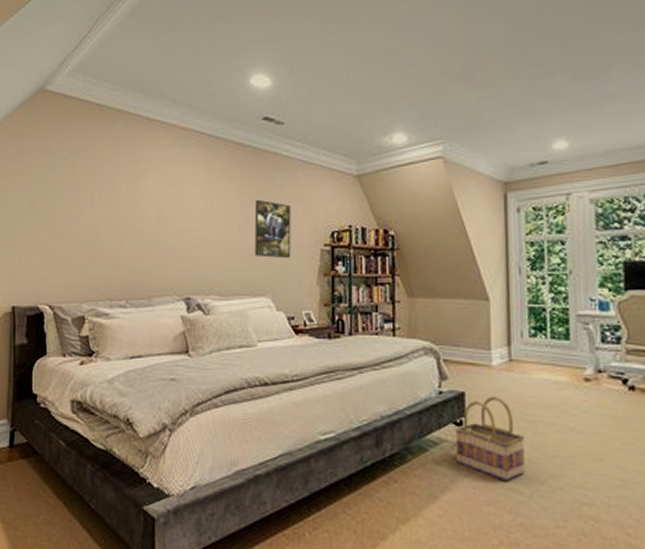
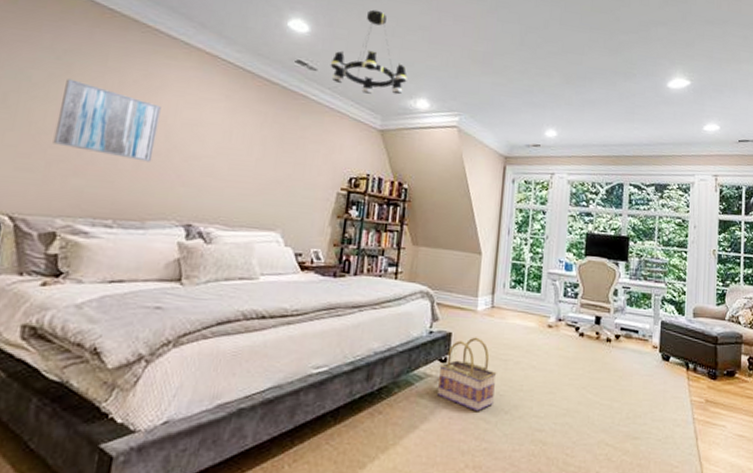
wall art: none [71,176,150,243] -> present [52,79,161,162]
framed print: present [254,199,291,259] -> none [269,136,313,198]
chandelier: none [296,45,379,138] -> present [330,9,407,95]

